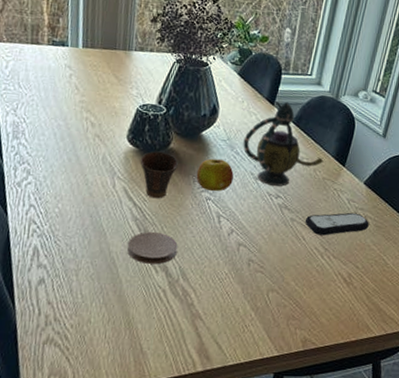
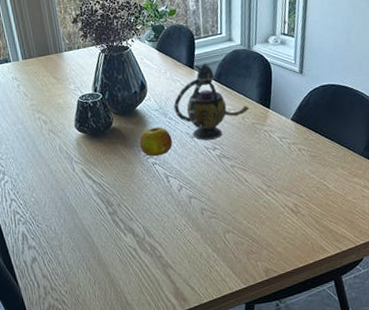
coaster: present [127,231,178,265] -> none [96,200,138,230]
cup: present [140,151,178,199] -> none [90,131,123,173]
remote control: present [305,212,369,236] -> none [244,148,304,175]

